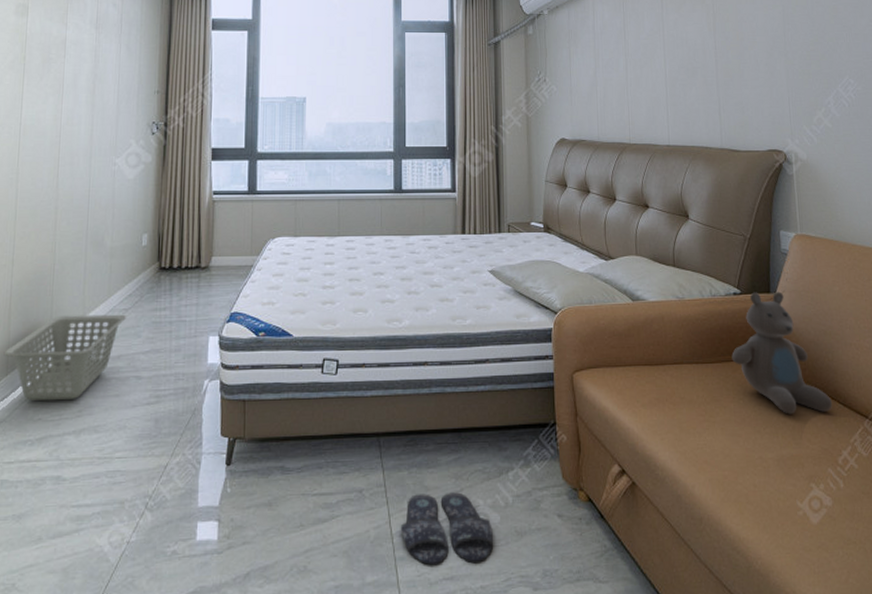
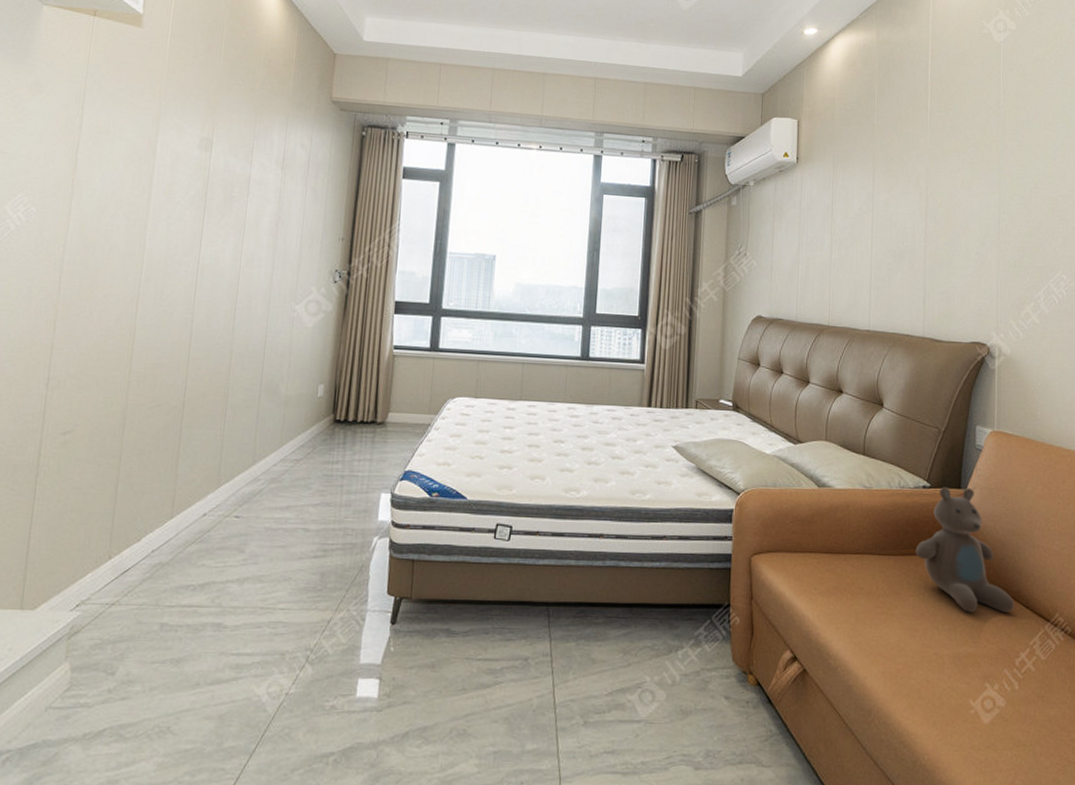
laundry basket: present [3,314,127,402] -> none [169,461,298,548]
slippers: present [400,492,493,566] -> none [563,666,658,739]

